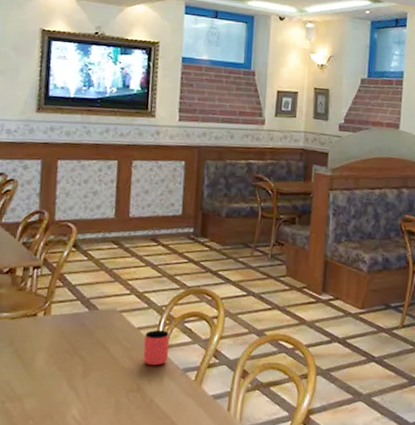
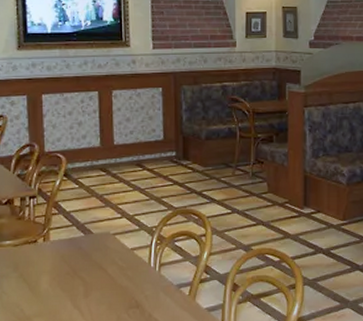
cup: present [143,330,170,366] -> none [138,250,162,283]

